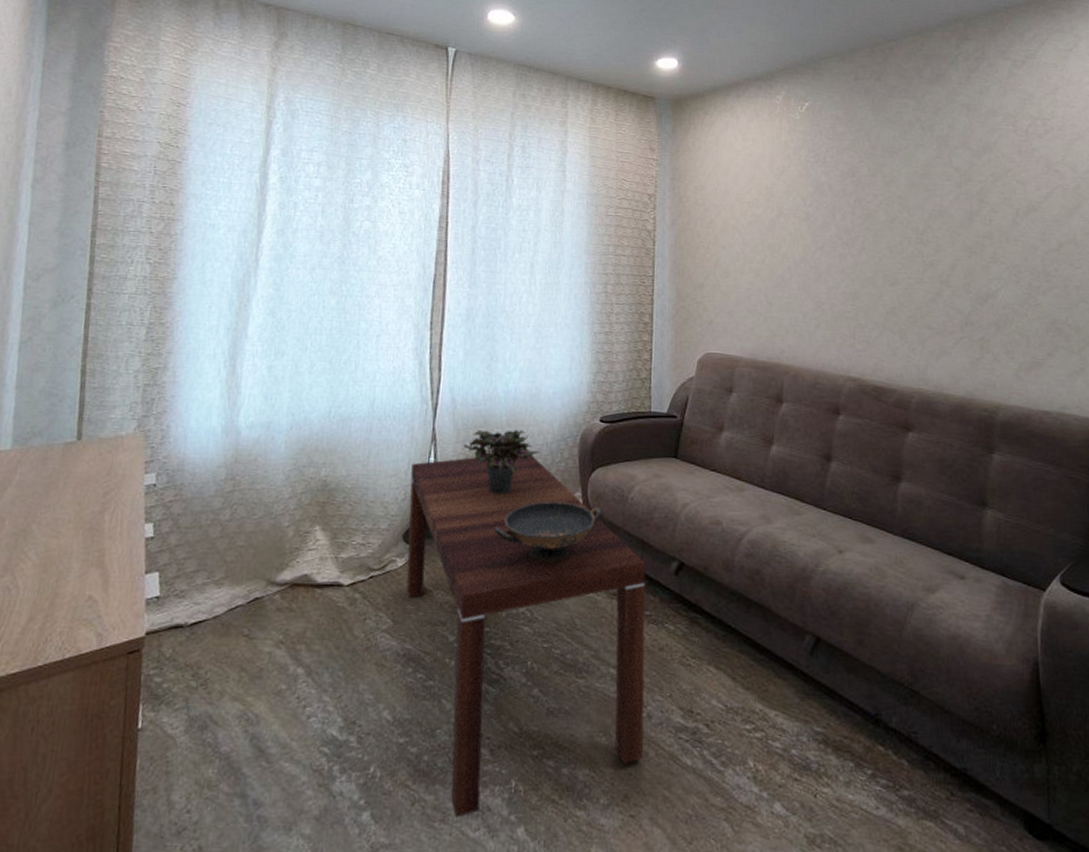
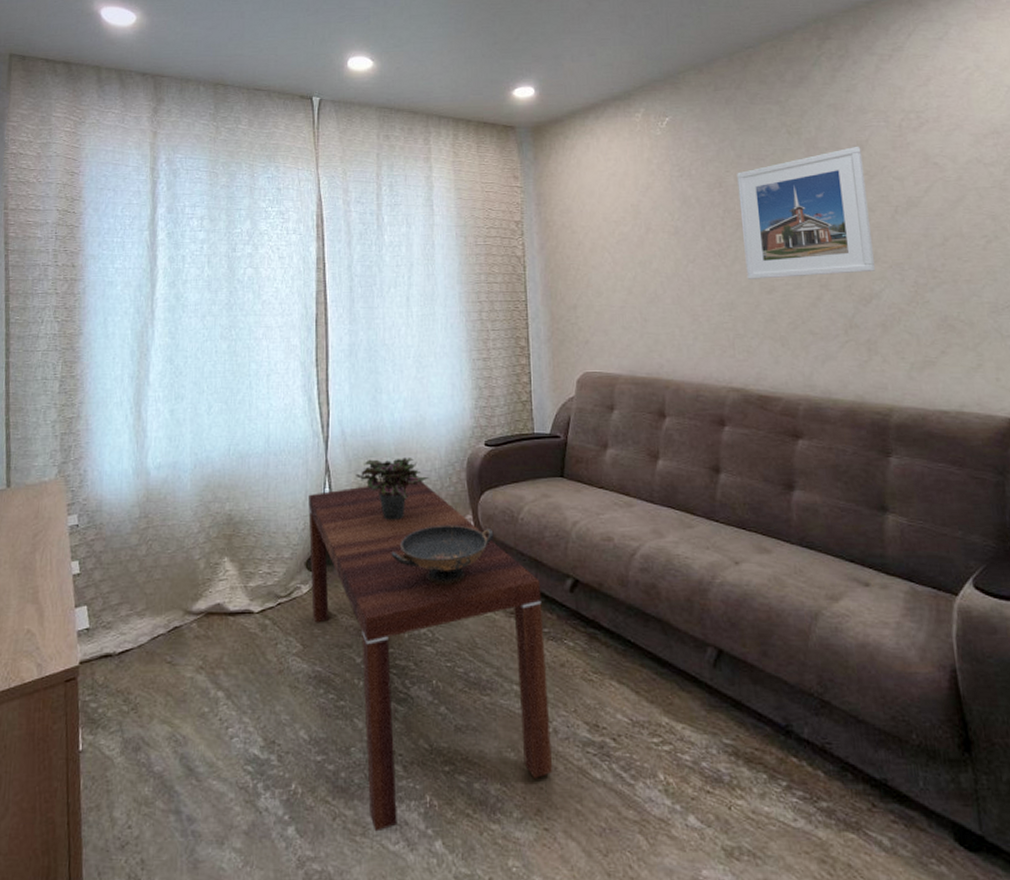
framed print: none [870,147,993,272] -> present [737,146,875,279]

